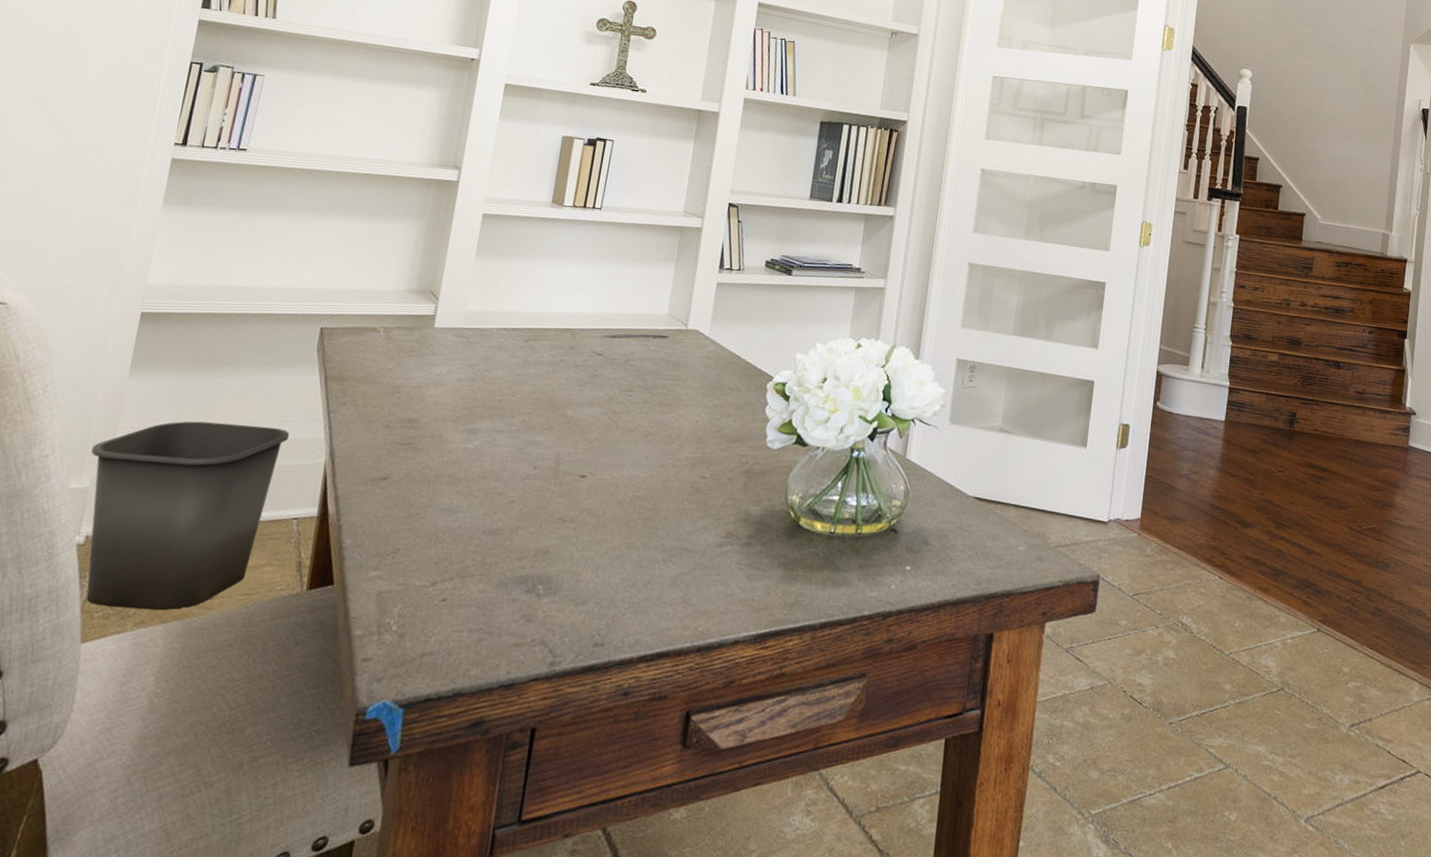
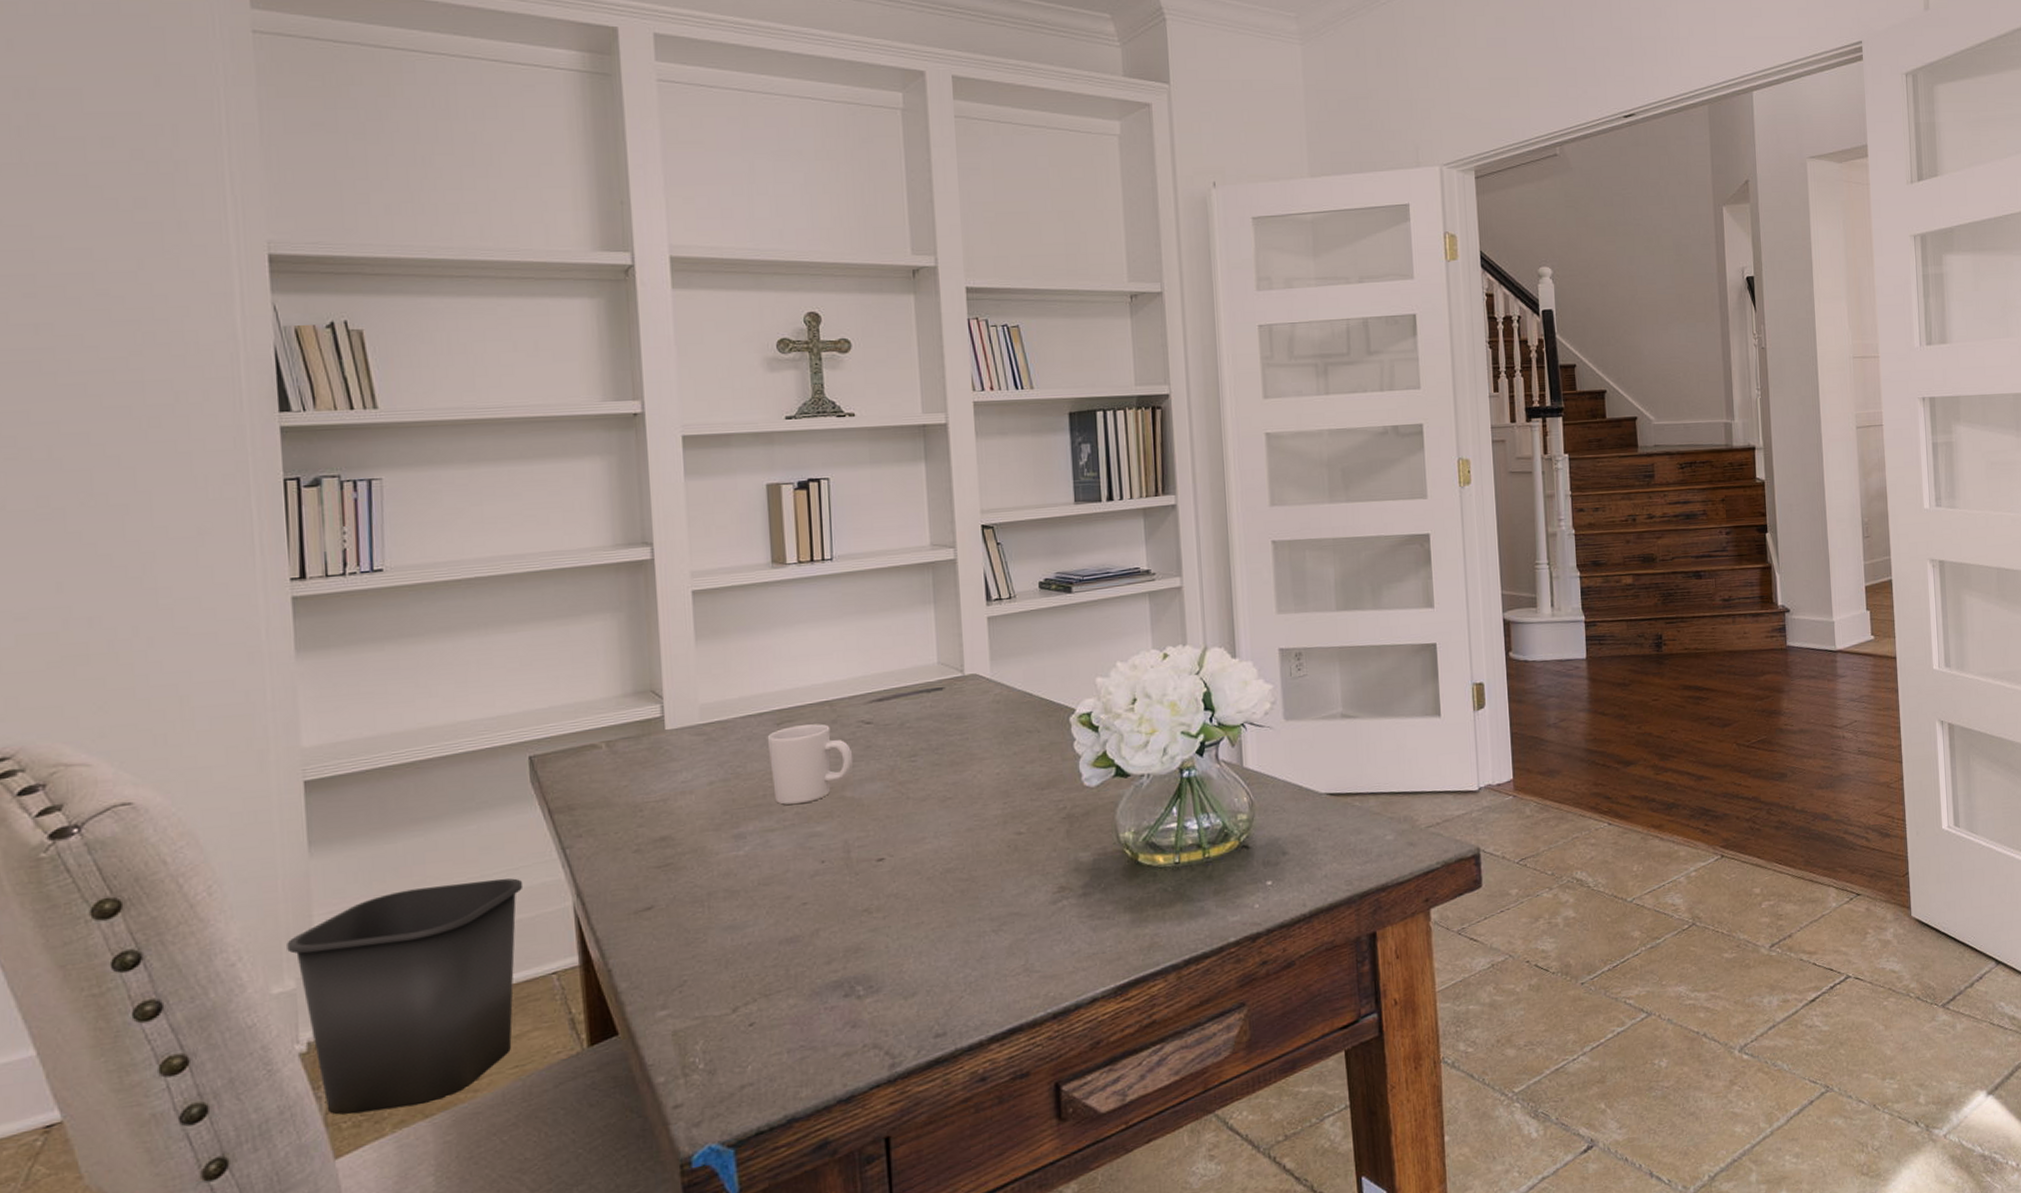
mug: none [509,344,581,414] -> present [767,723,854,805]

